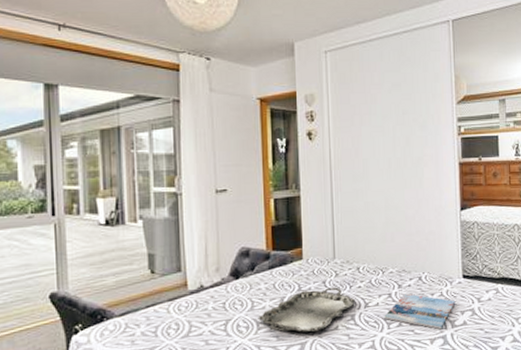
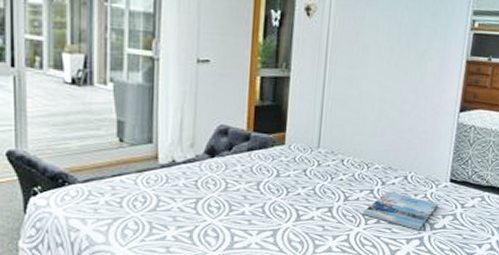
serving tray: present [258,287,356,332] -> none [231,177,336,220]

